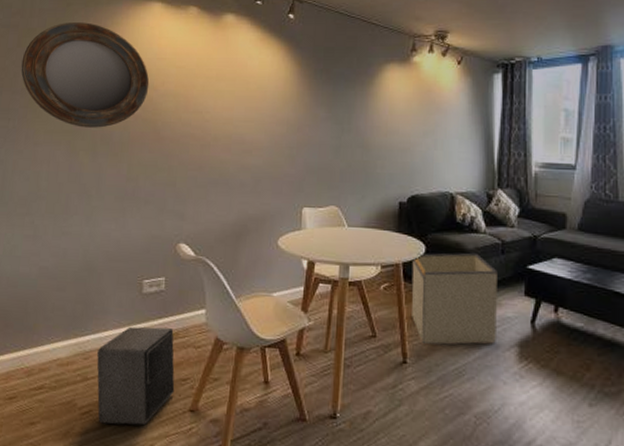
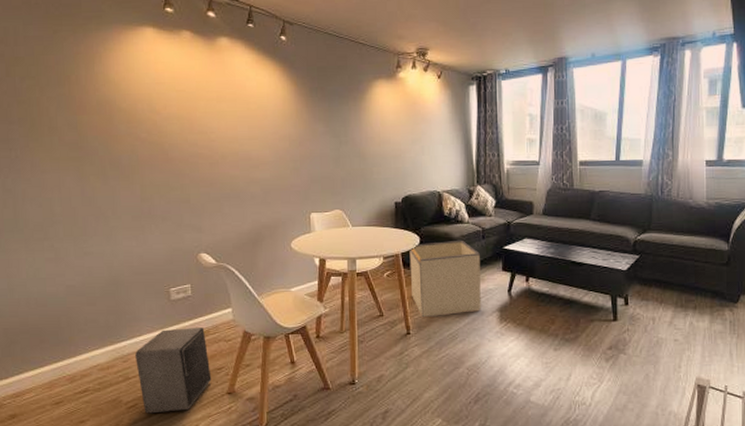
home mirror: present [21,22,150,128] -> none [14,49,152,153]

